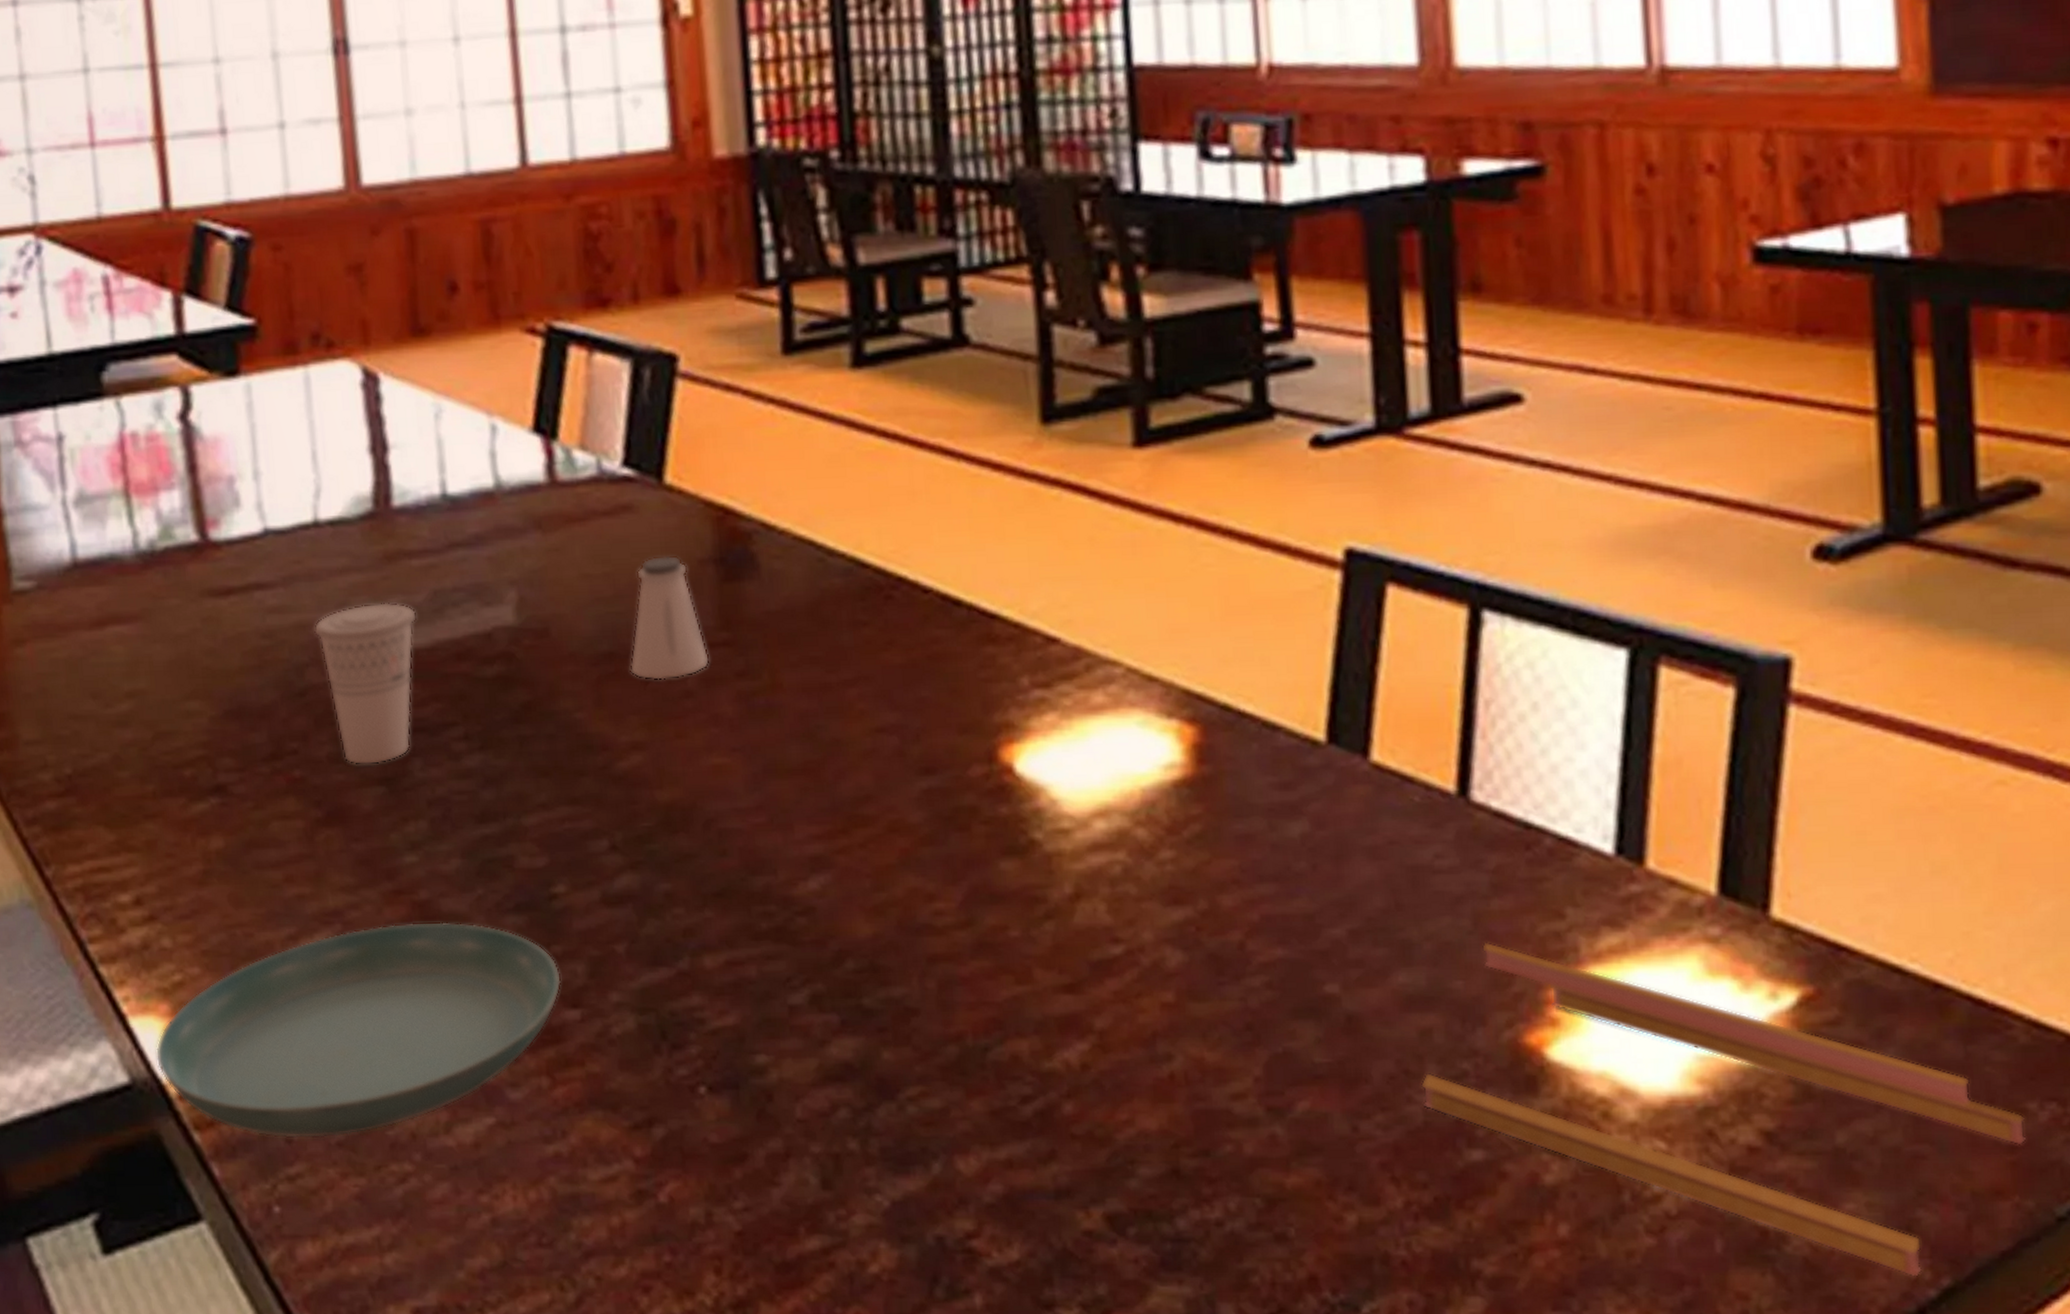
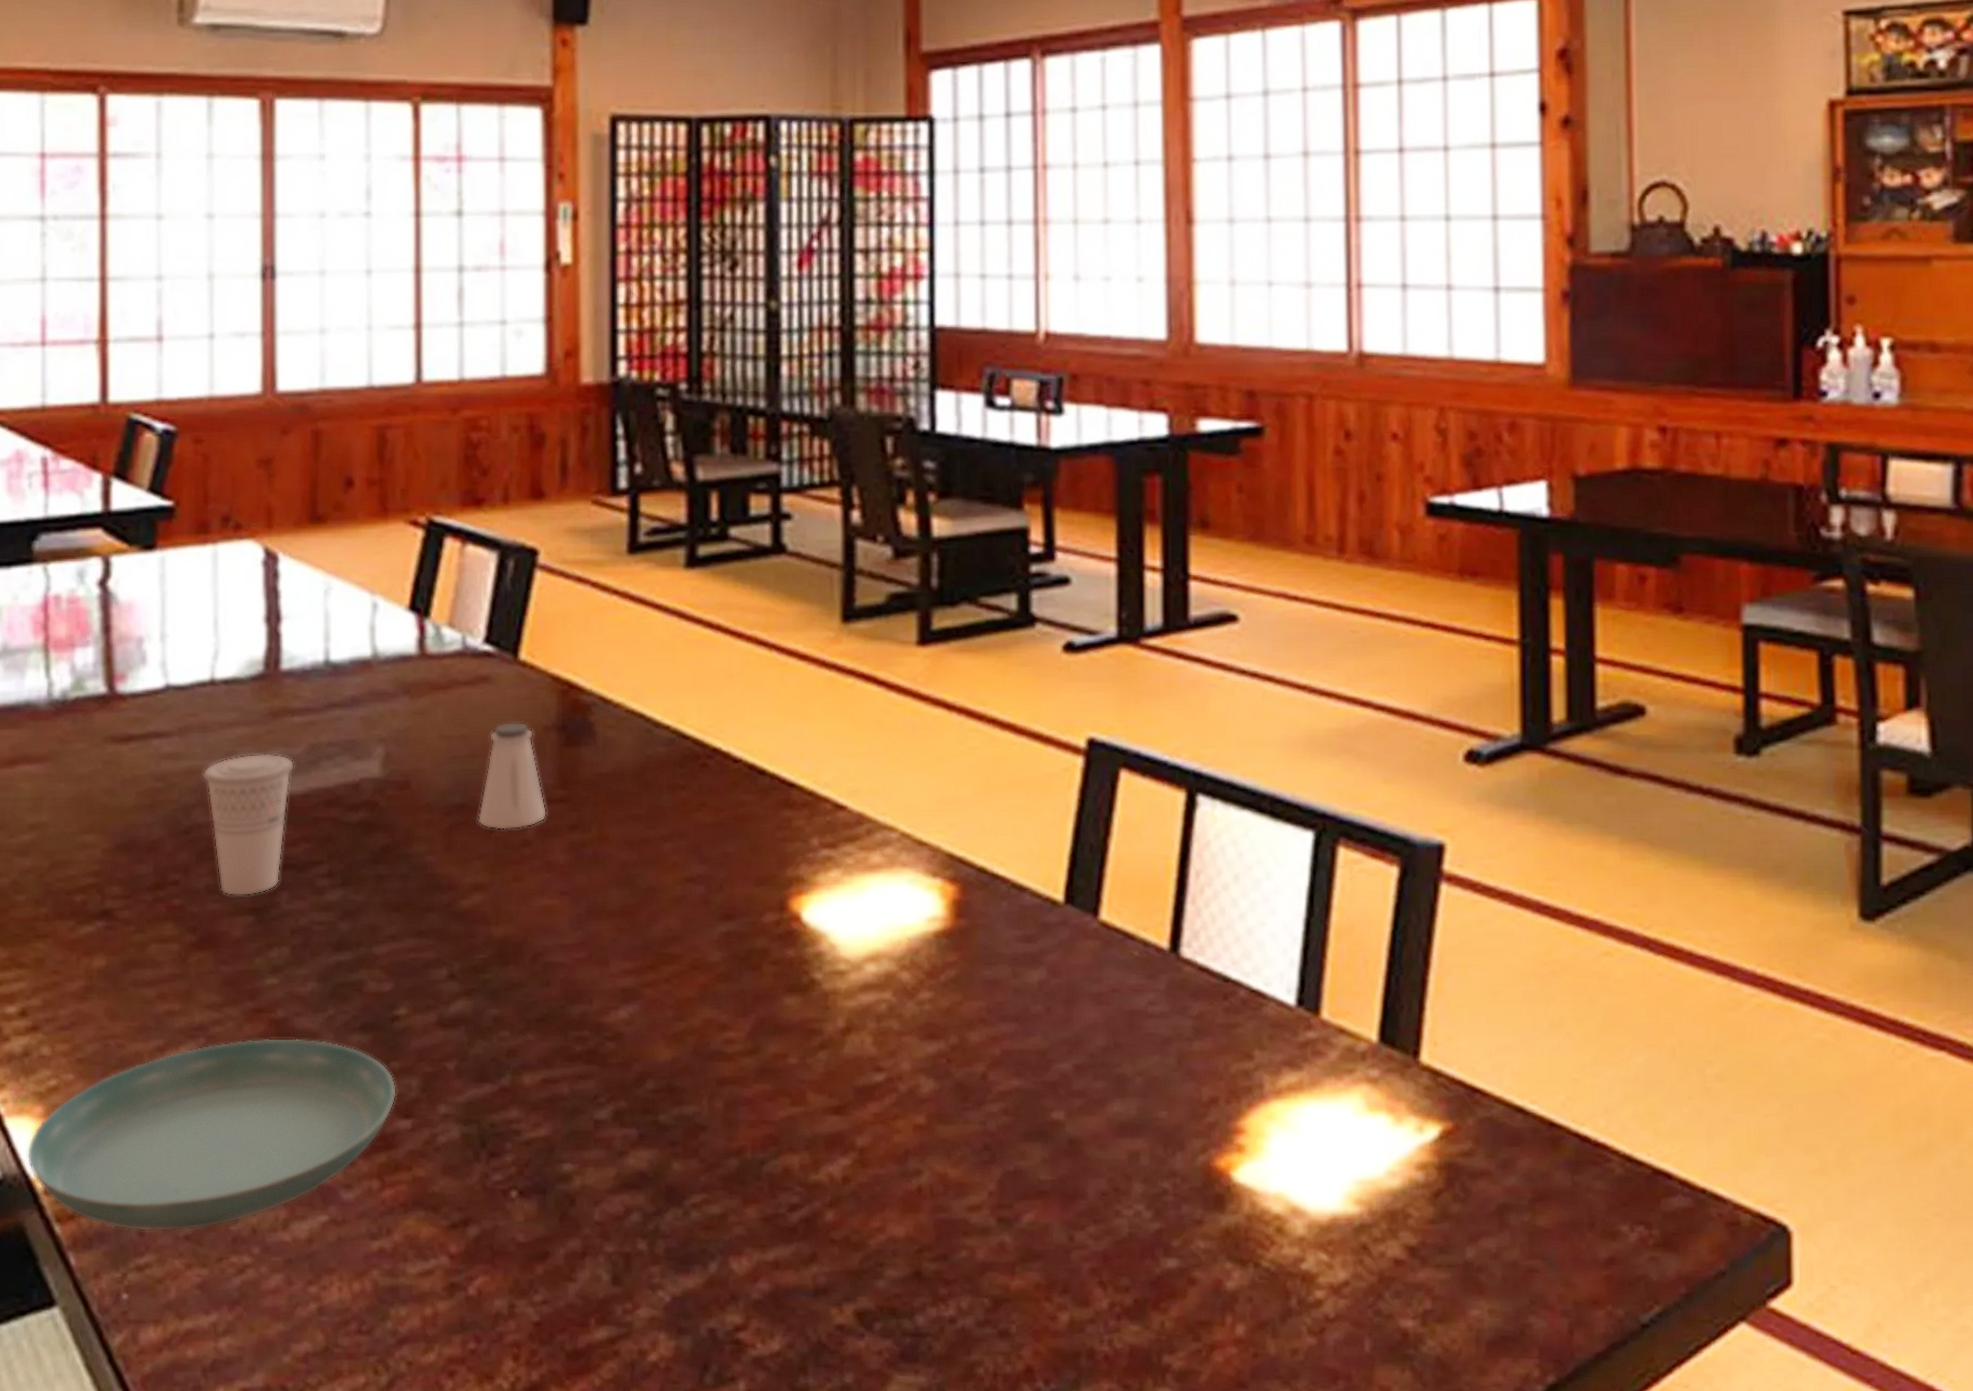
chopsticks: present [1421,942,2025,1277] -> none [1128,1078,1618,1374]

